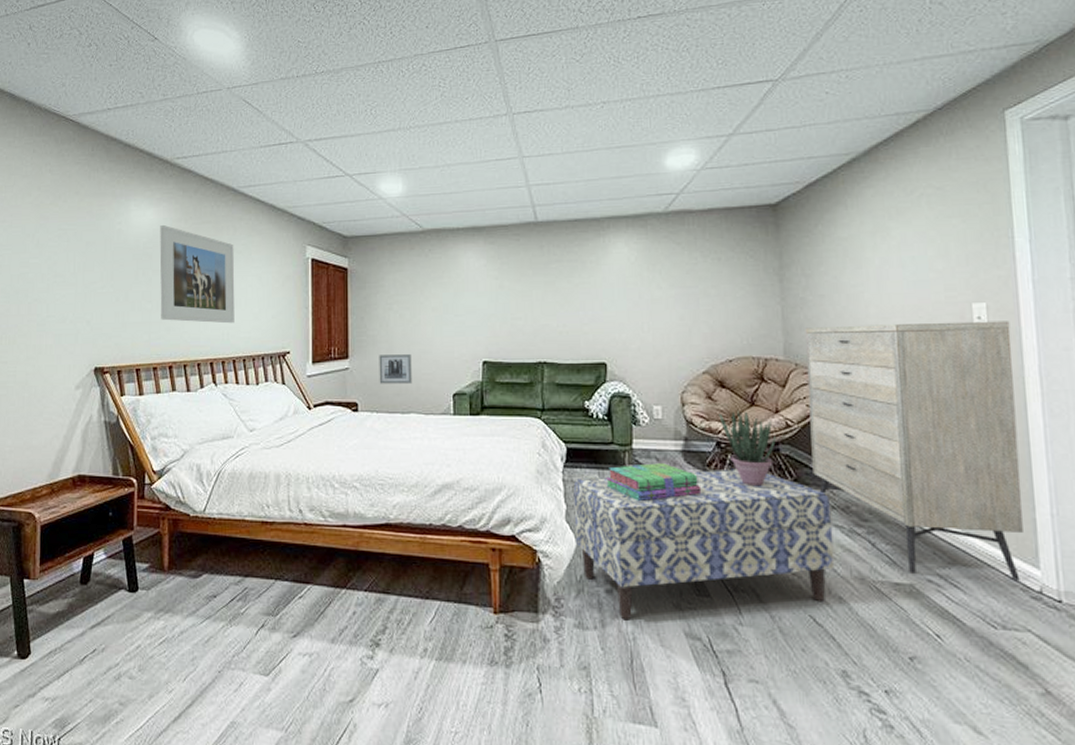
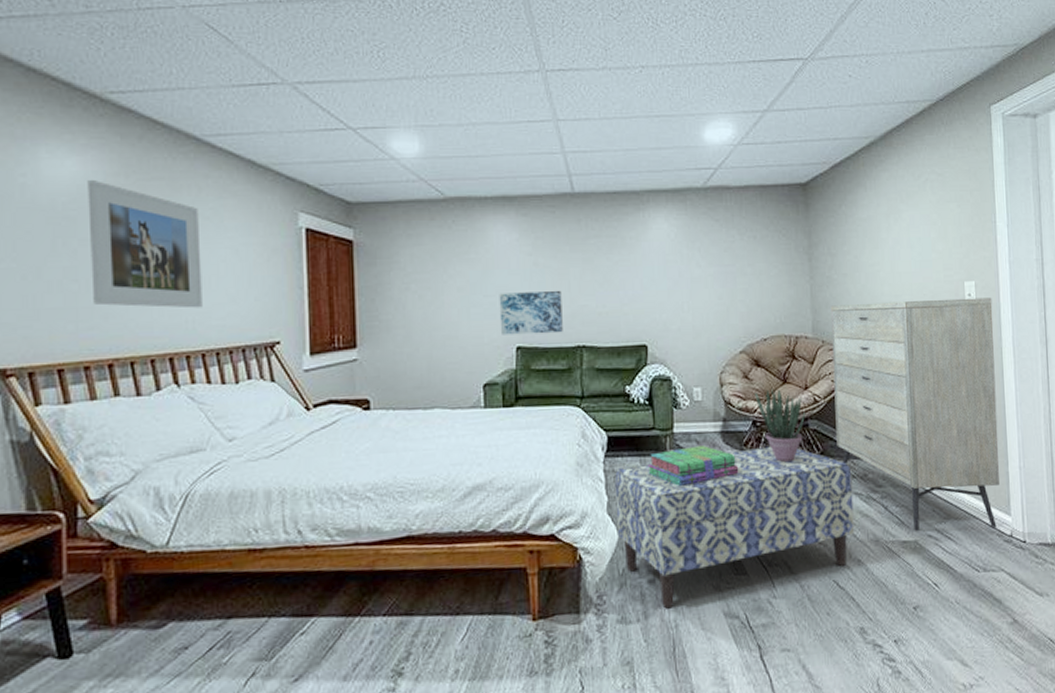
wall art: present [379,354,412,384] -> none [394,341,435,376]
wall art: none [468,310,525,351] -> present [499,290,563,335]

